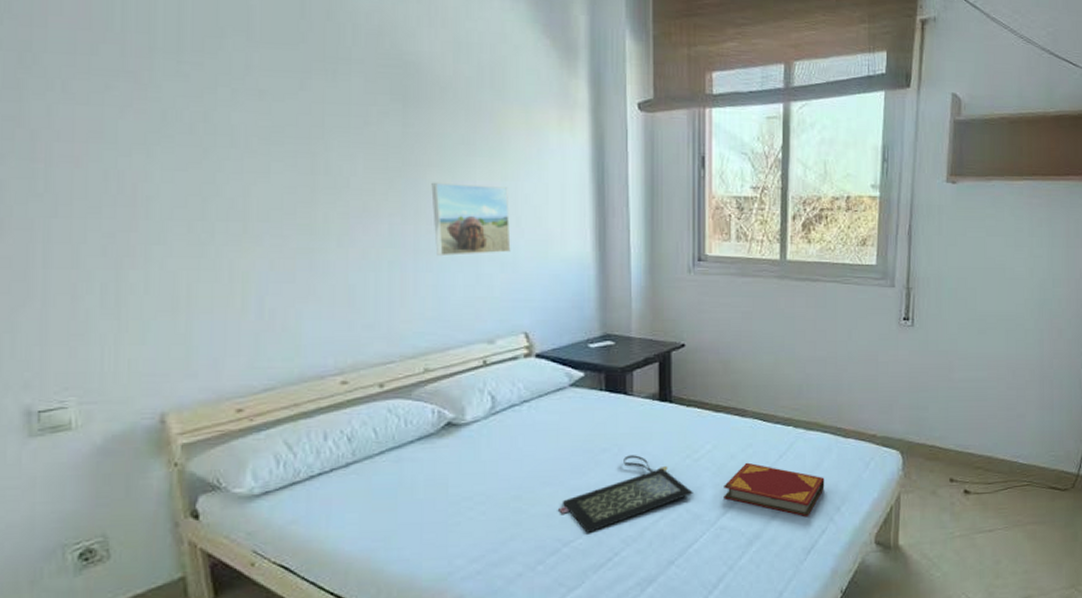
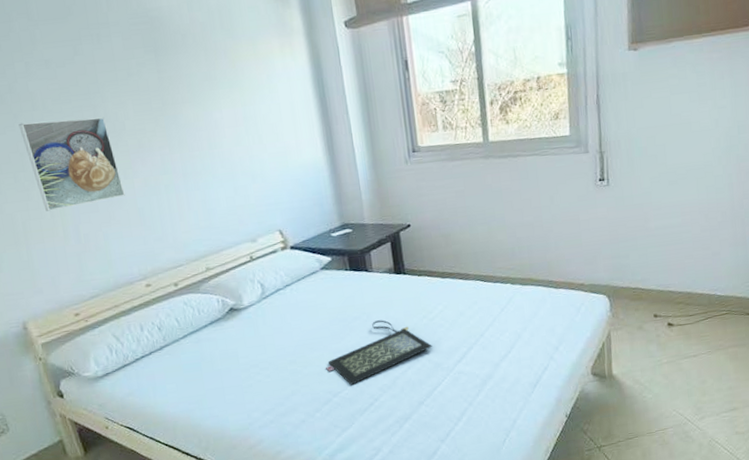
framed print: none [207,160,334,274] -> present [18,117,125,211]
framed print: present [431,182,511,257] -> none [187,111,258,177]
hardback book: present [724,462,825,517] -> none [457,317,543,358]

